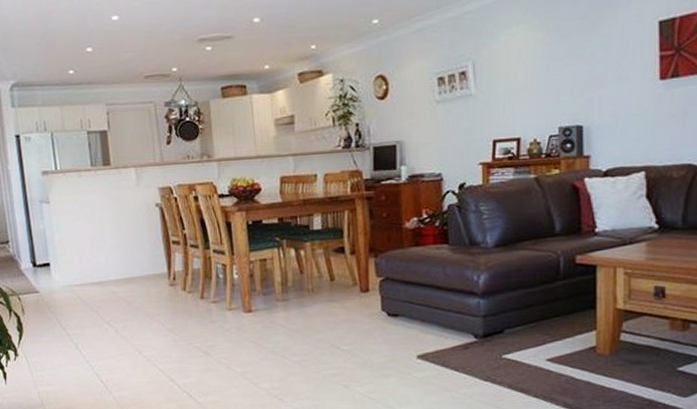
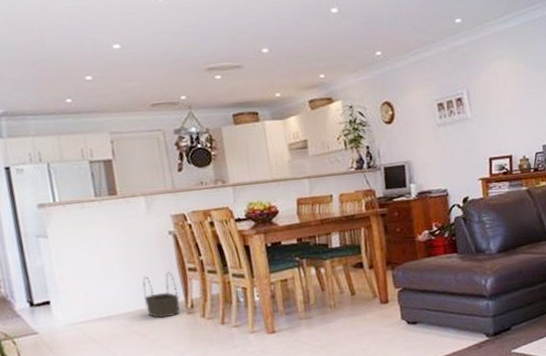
basket: none [130,243,163,288] -> present [142,271,180,319]

